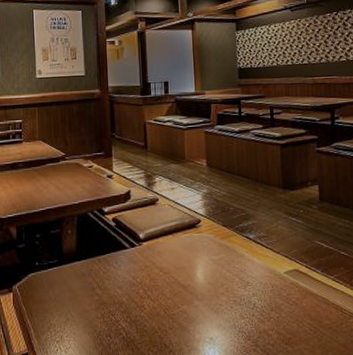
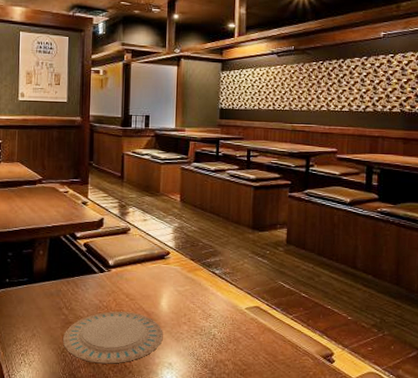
plate: none [97,286,202,345] -> present [62,311,163,364]

